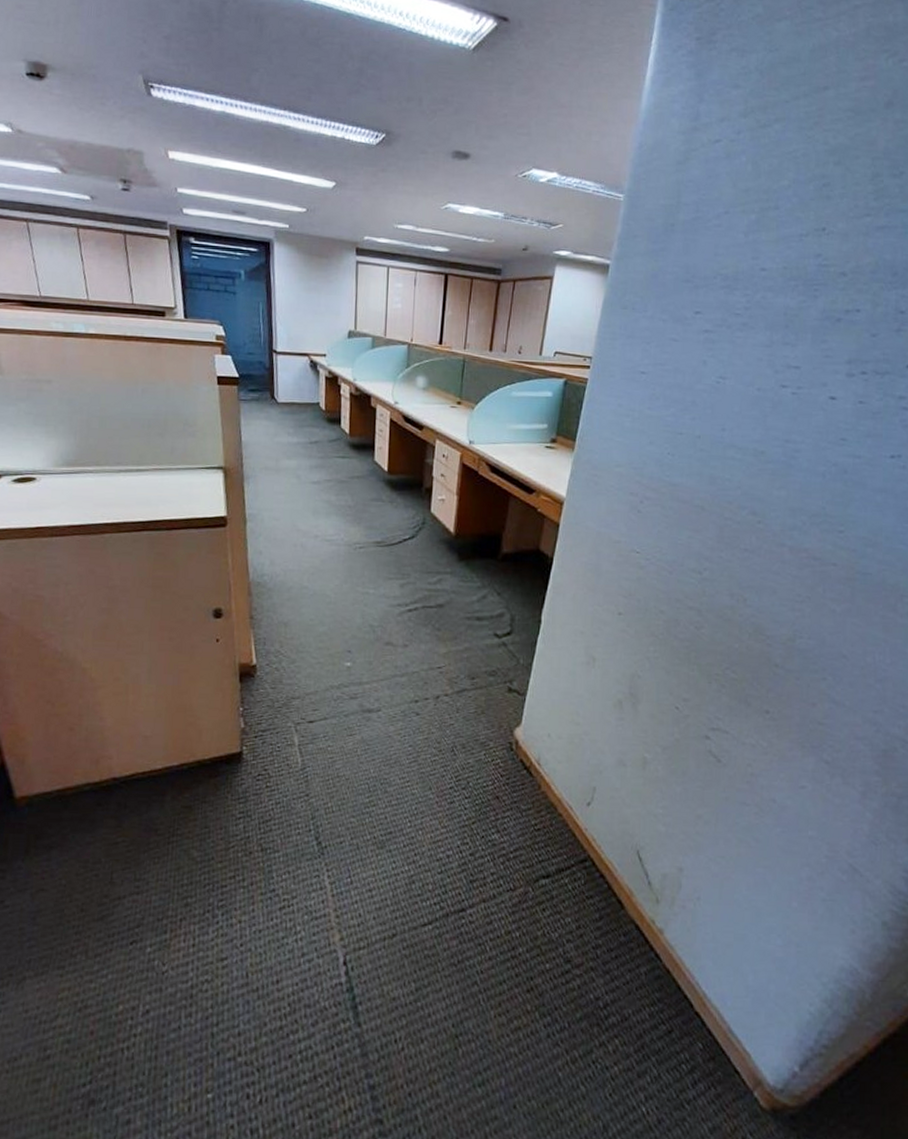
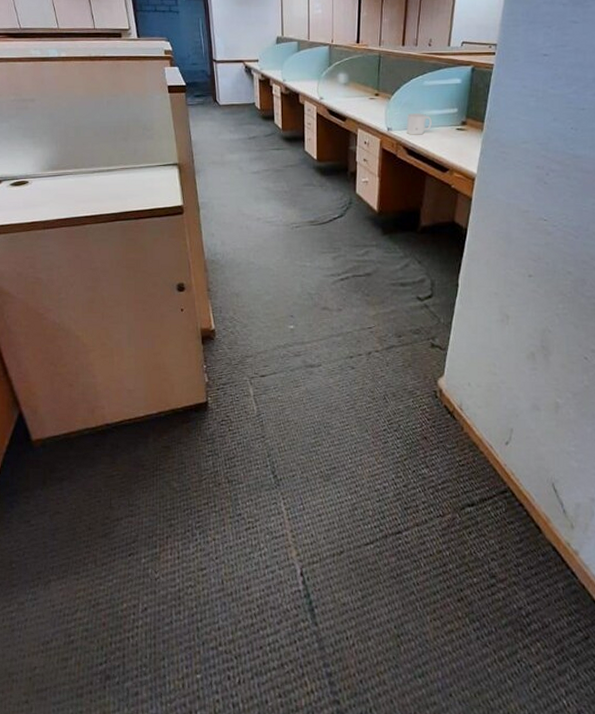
mug: none [490,426,519,451] -> present [406,113,432,135]

